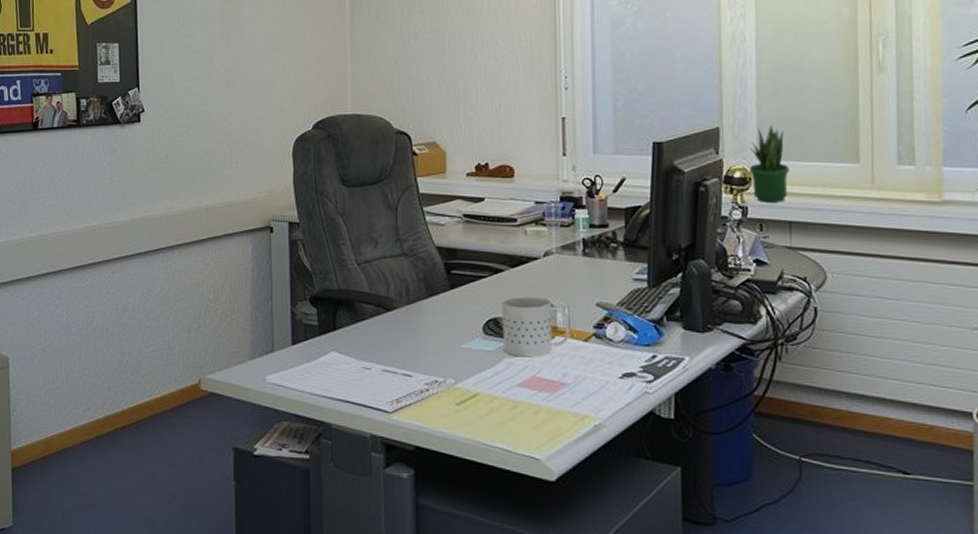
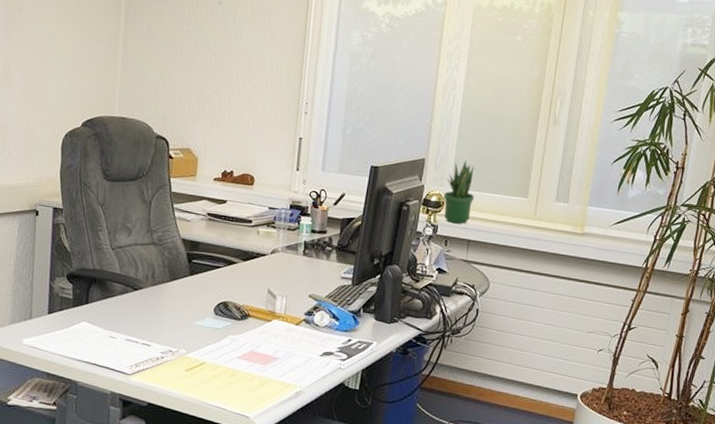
mug: present [501,297,571,358] -> none [229,285,286,336]

